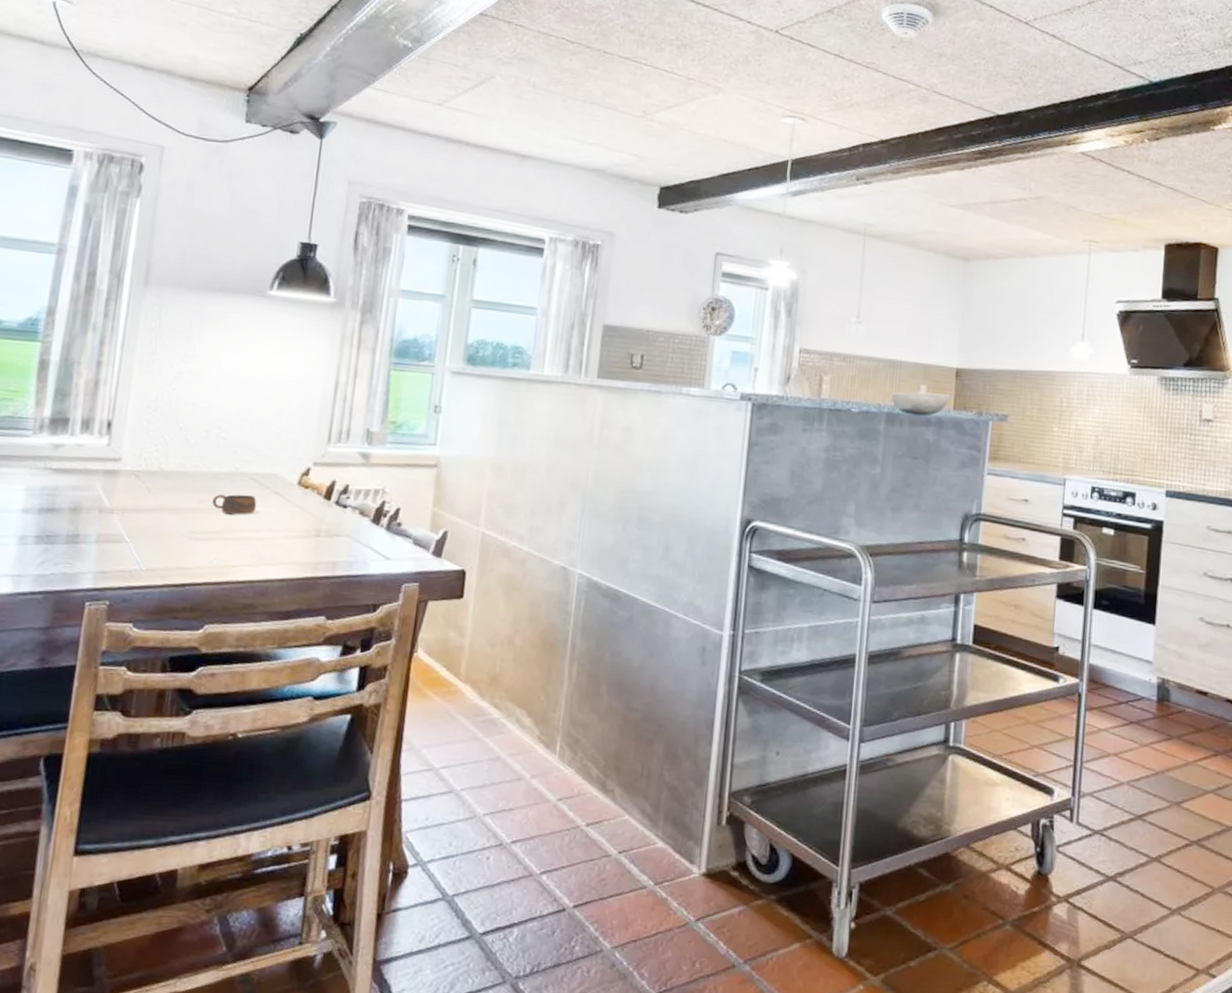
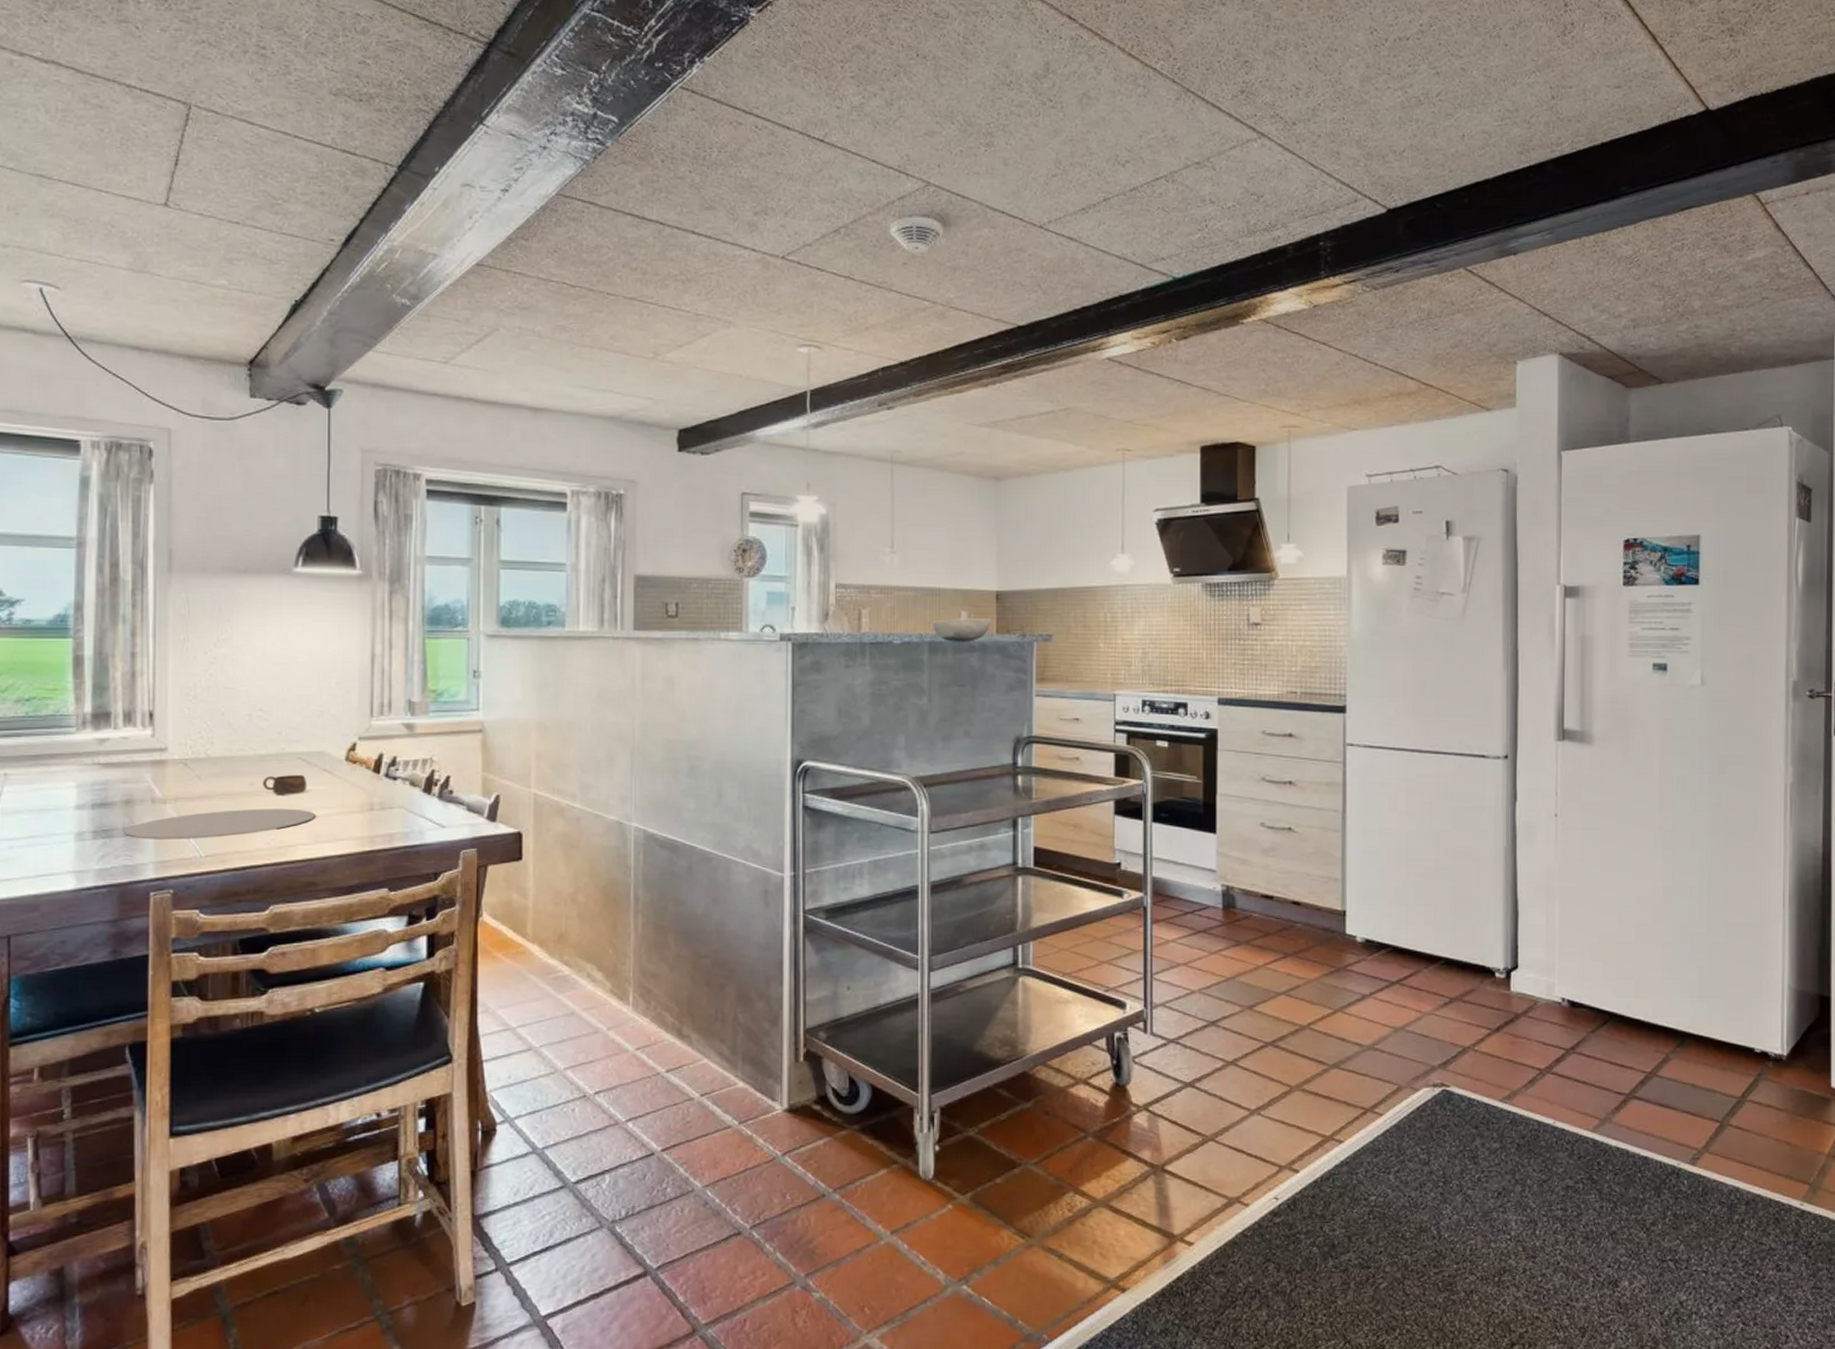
placemat: none [67,525,262,552] -> present [124,808,316,839]

